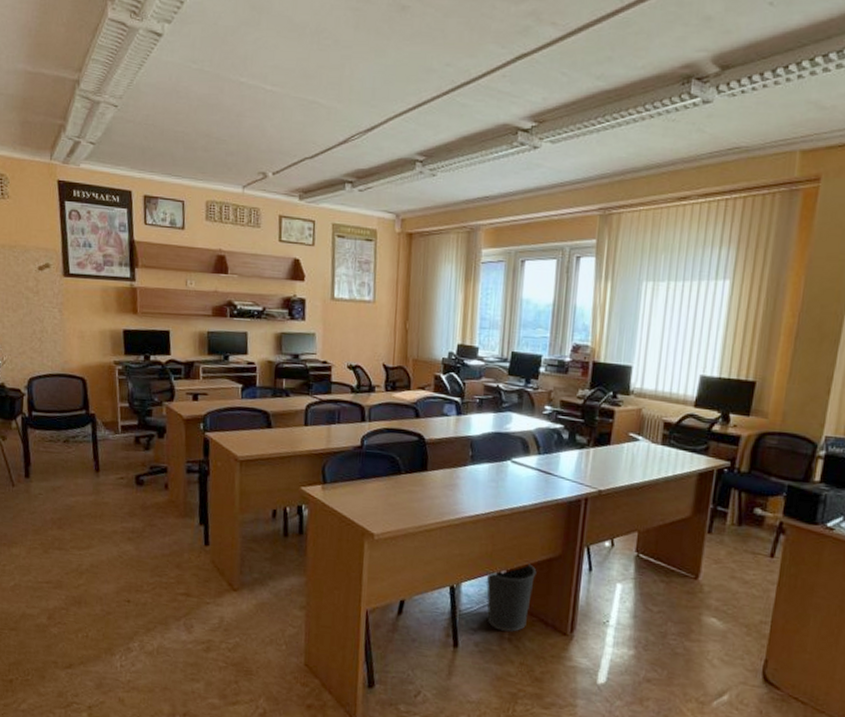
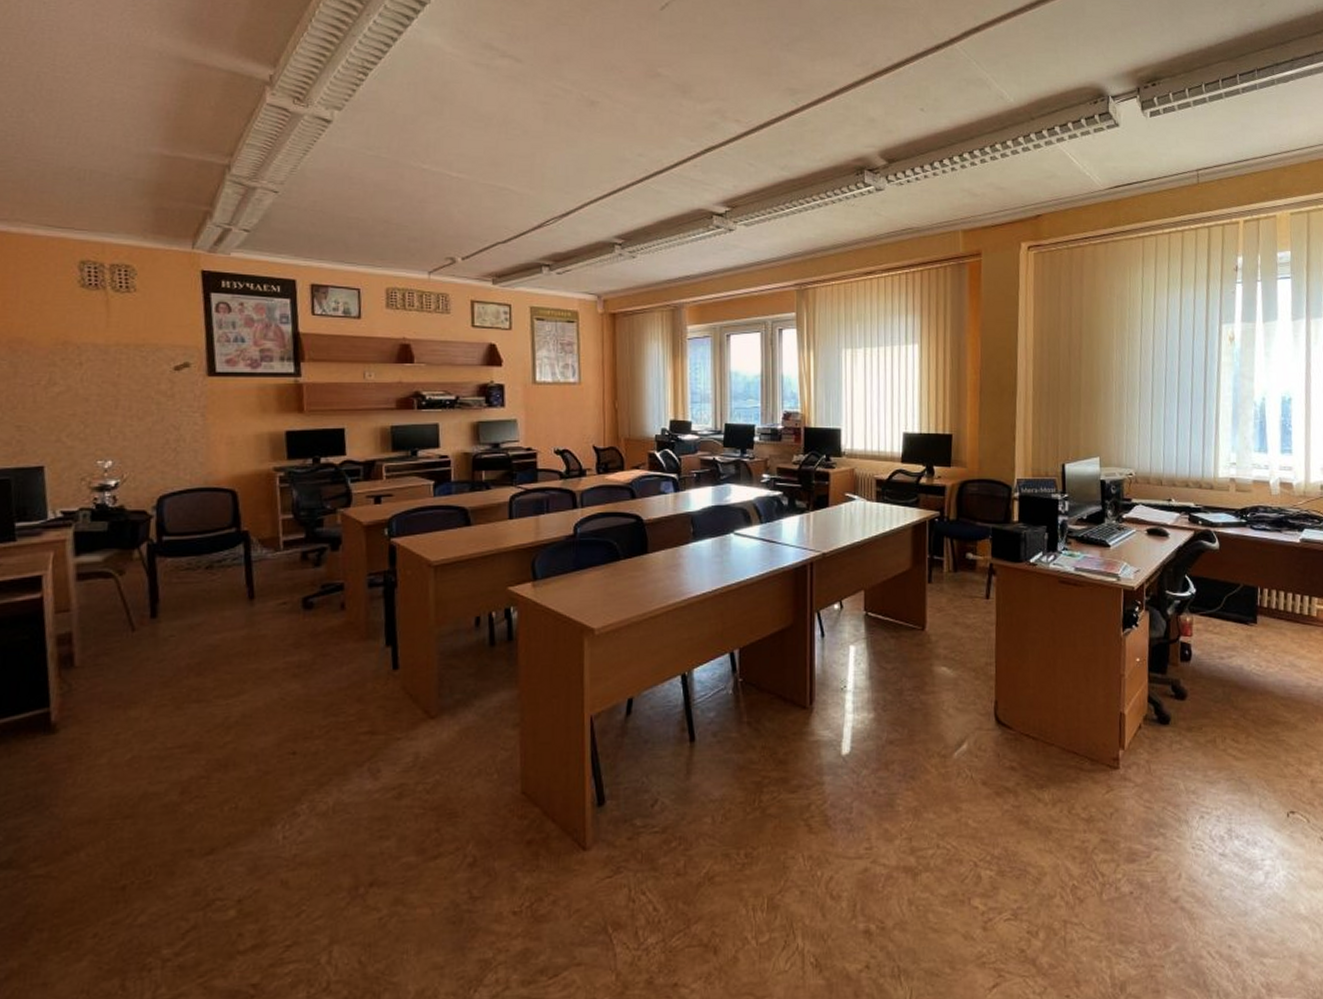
wastebasket: present [486,562,537,632] -> none [719,636,770,715]

